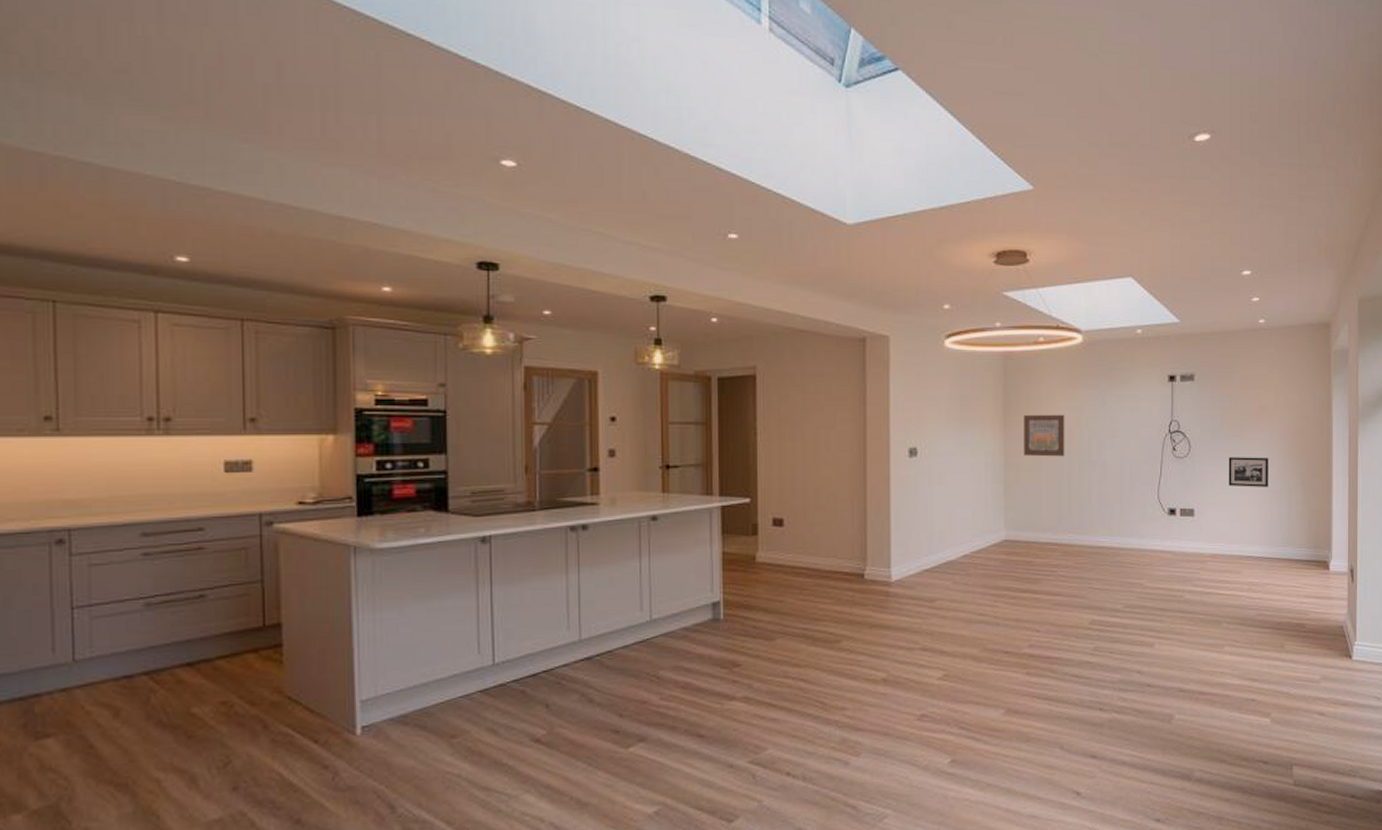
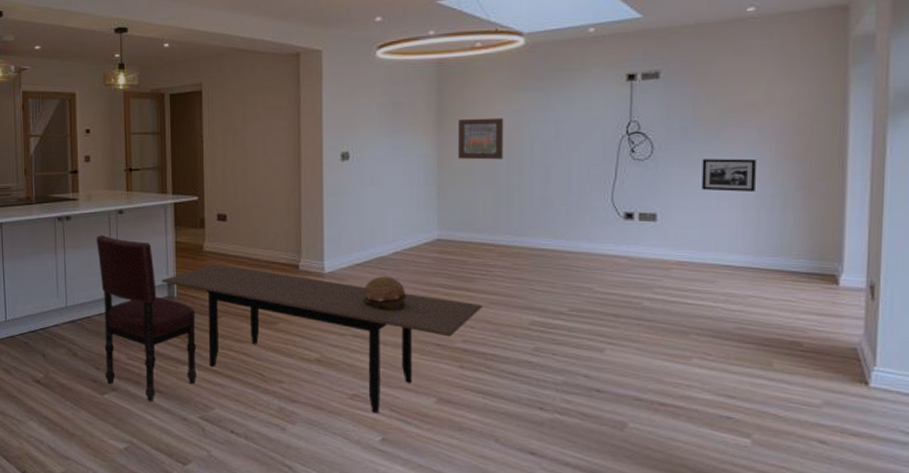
dining chair: none [622,548,746,750] -> present [96,235,197,402]
dining table: none [703,577,1047,733] -> present [160,264,482,413]
decorative bowl: none [931,581,975,619] -> present [362,276,406,311]

